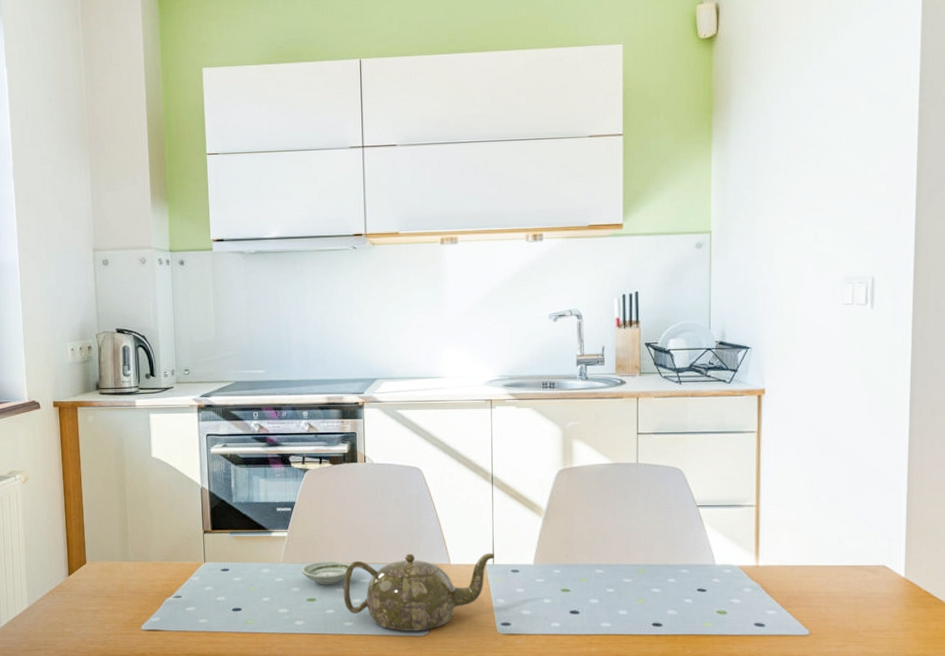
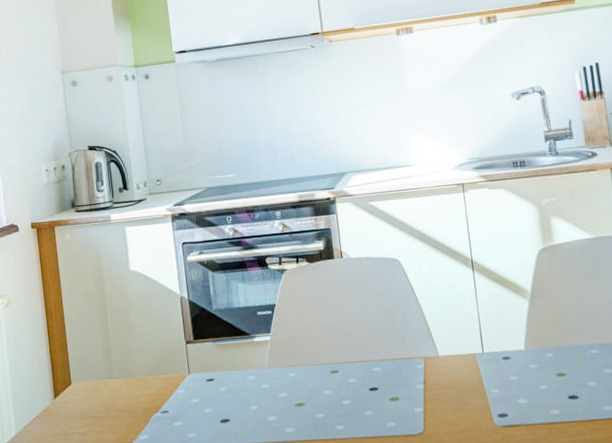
saucer: present [301,561,350,585] -> none [287,362,336,388]
teapot: present [343,553,494,631] -> none [331,341,483,431]

